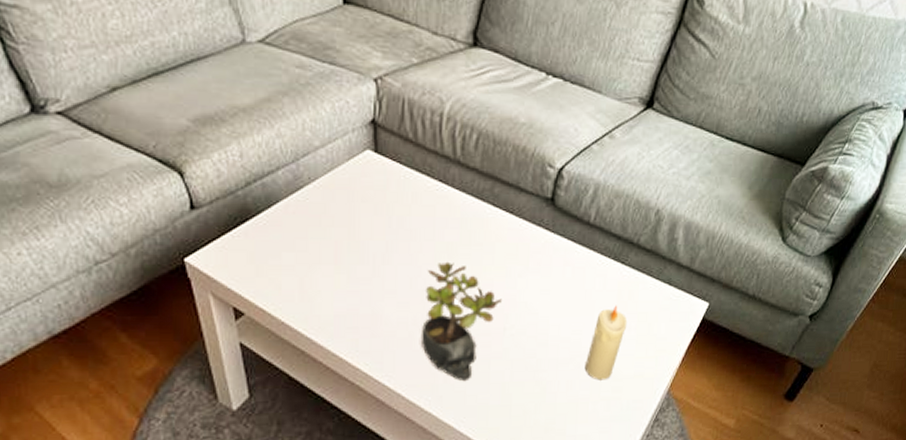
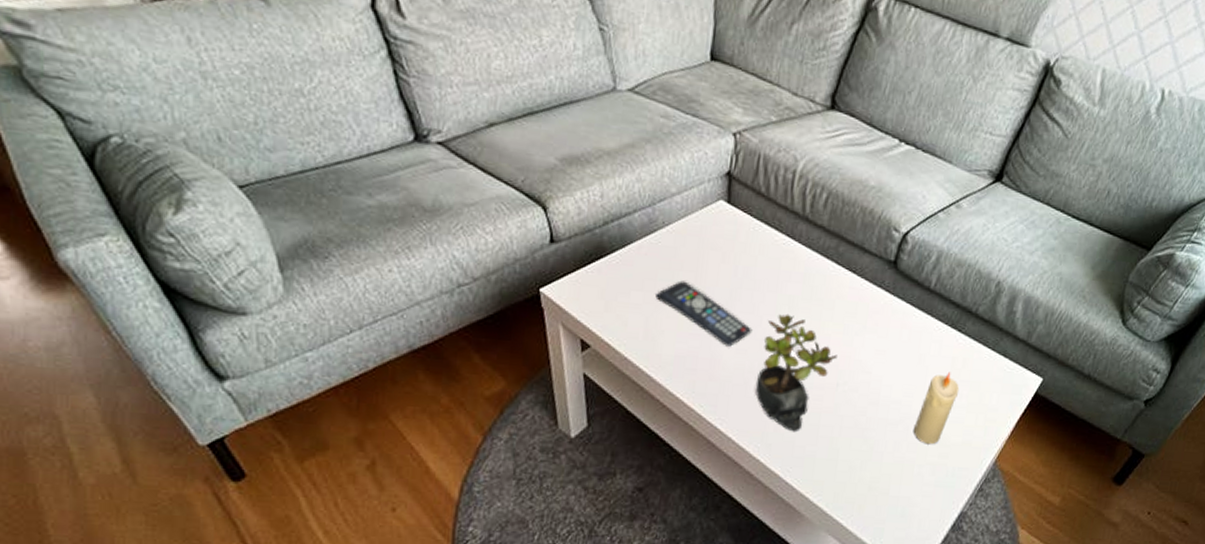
remote control: none [308,237,413,300] -> present [655,280,753,347]

